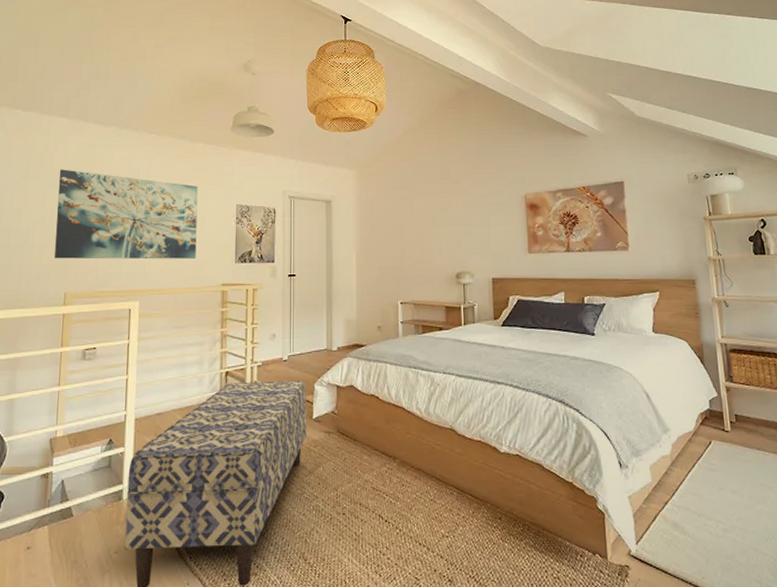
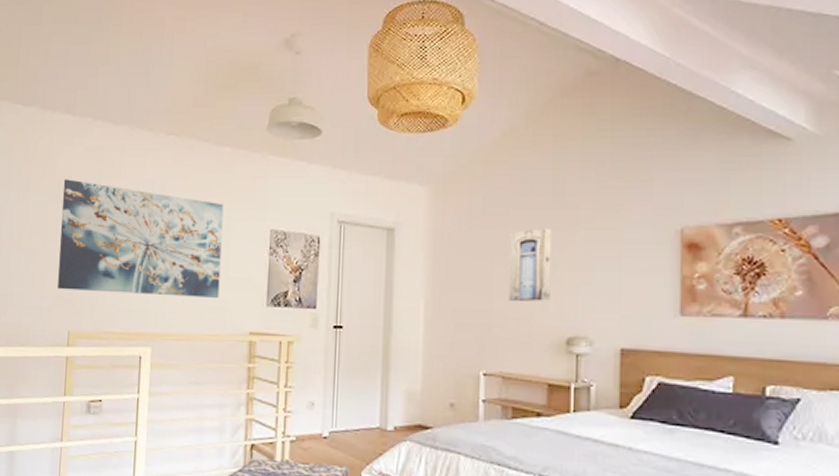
wall art: none [414,197,444,250] -> present [508,228,552,302]

